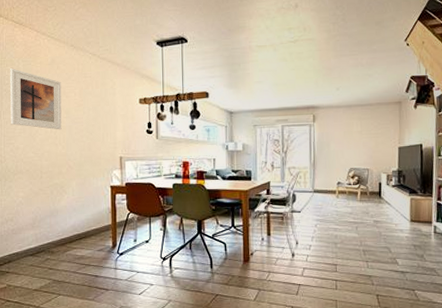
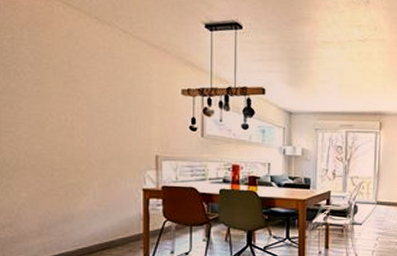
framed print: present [10,68,62,130] -> none [10,38,81,119]

